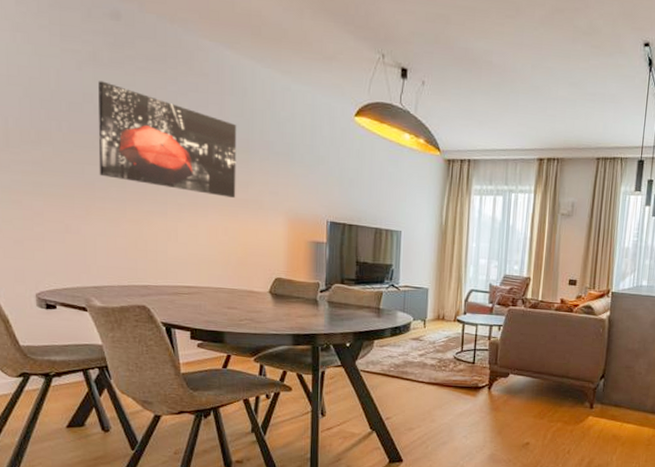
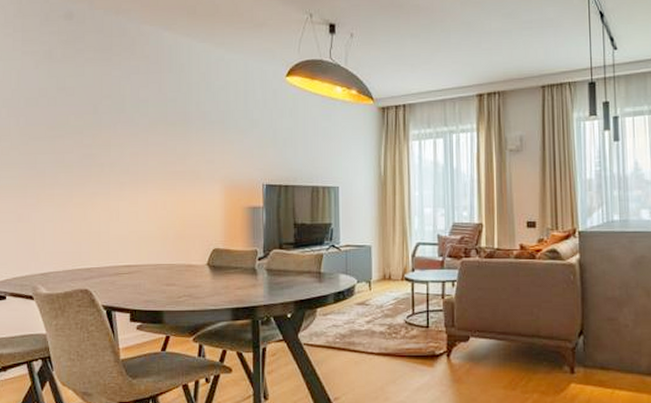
wall art: present [98,81,237,198] -> none [49,75,175,171]

